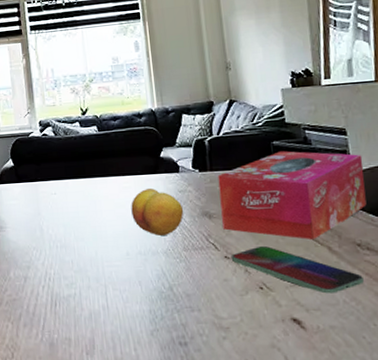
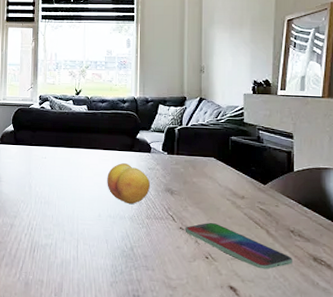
tissue box: present [217,151,367,239] -> none [182,145,304,222]

